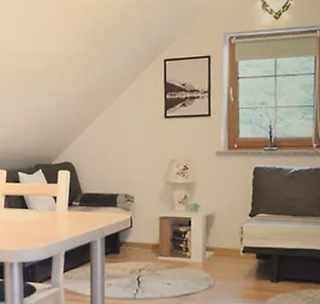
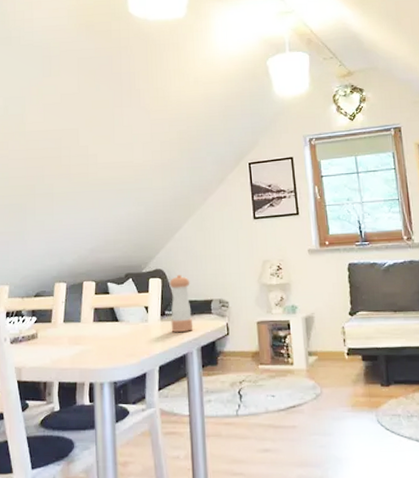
pepper shaker: none [77,169,99,222] -> present [169,275,194,332]

